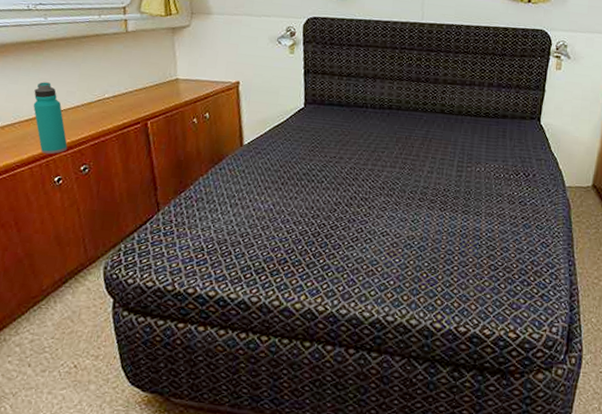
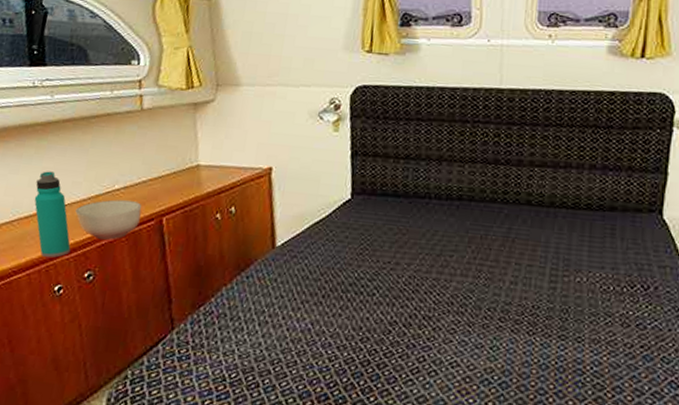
bowl: none [70,106,130,140] -> present [75,199,142,241]

